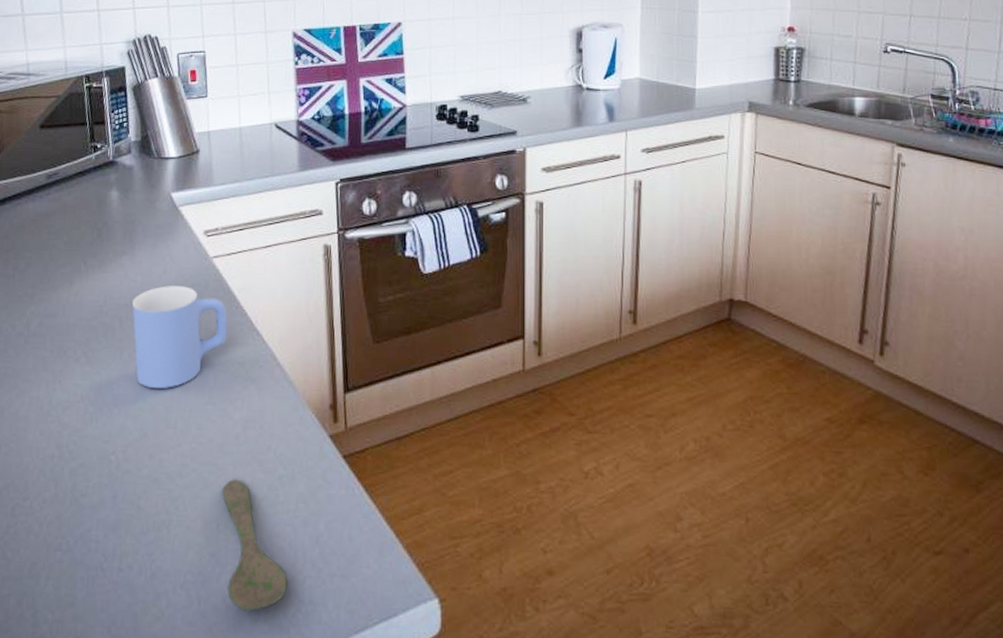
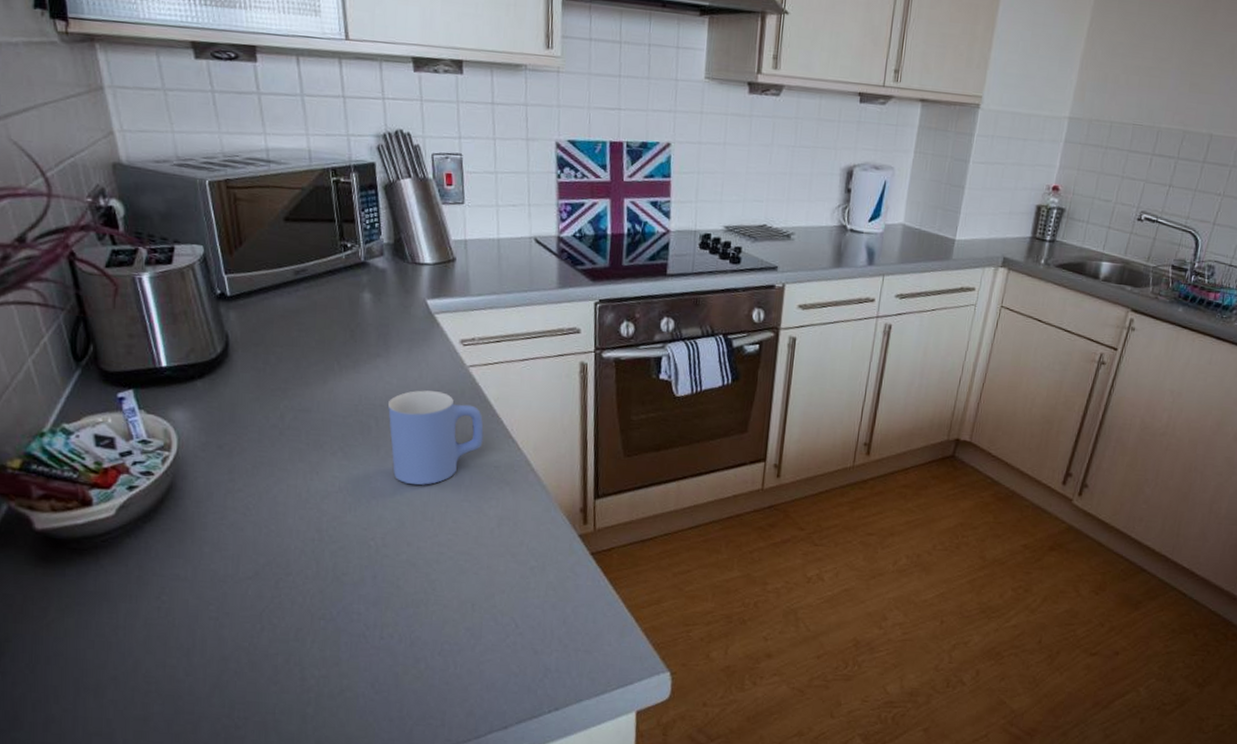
spoon: present [222,479,288,611] -> none [477,567,537,675]

